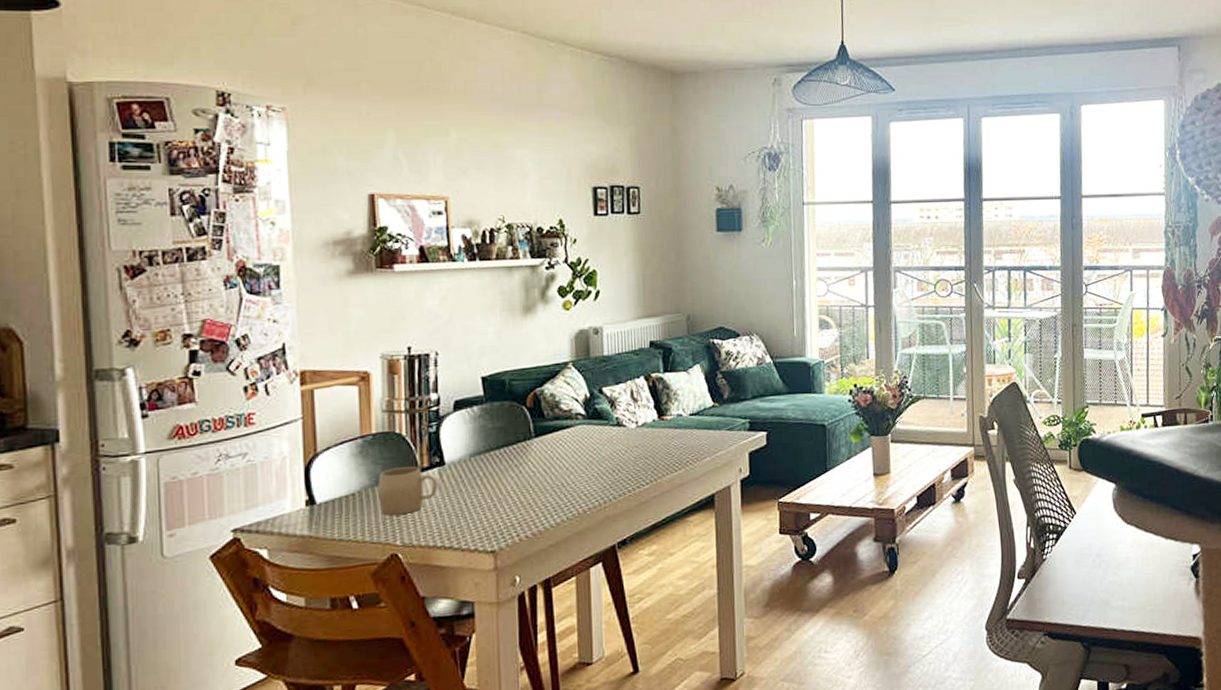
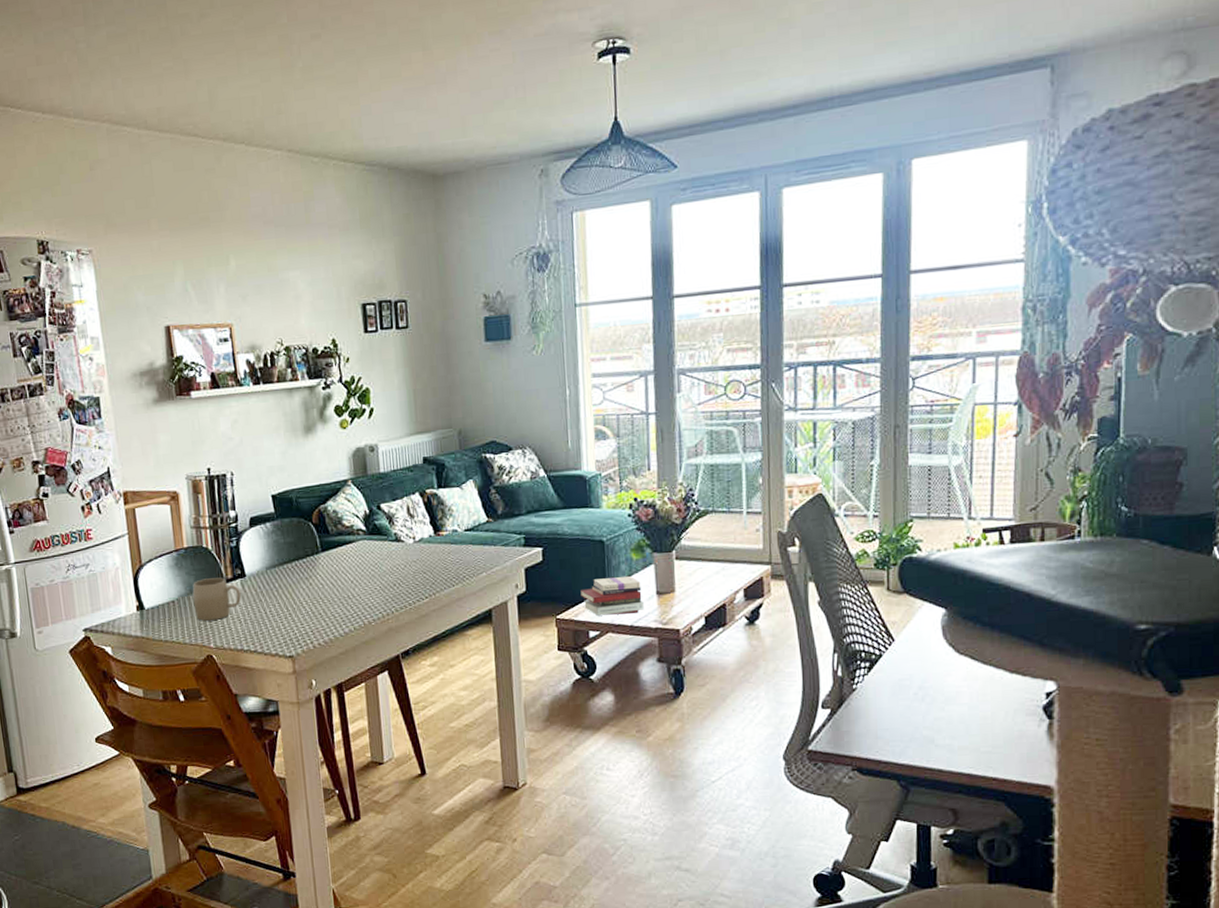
books: none [802,458,862,498] -> present [580,575,644,616]

